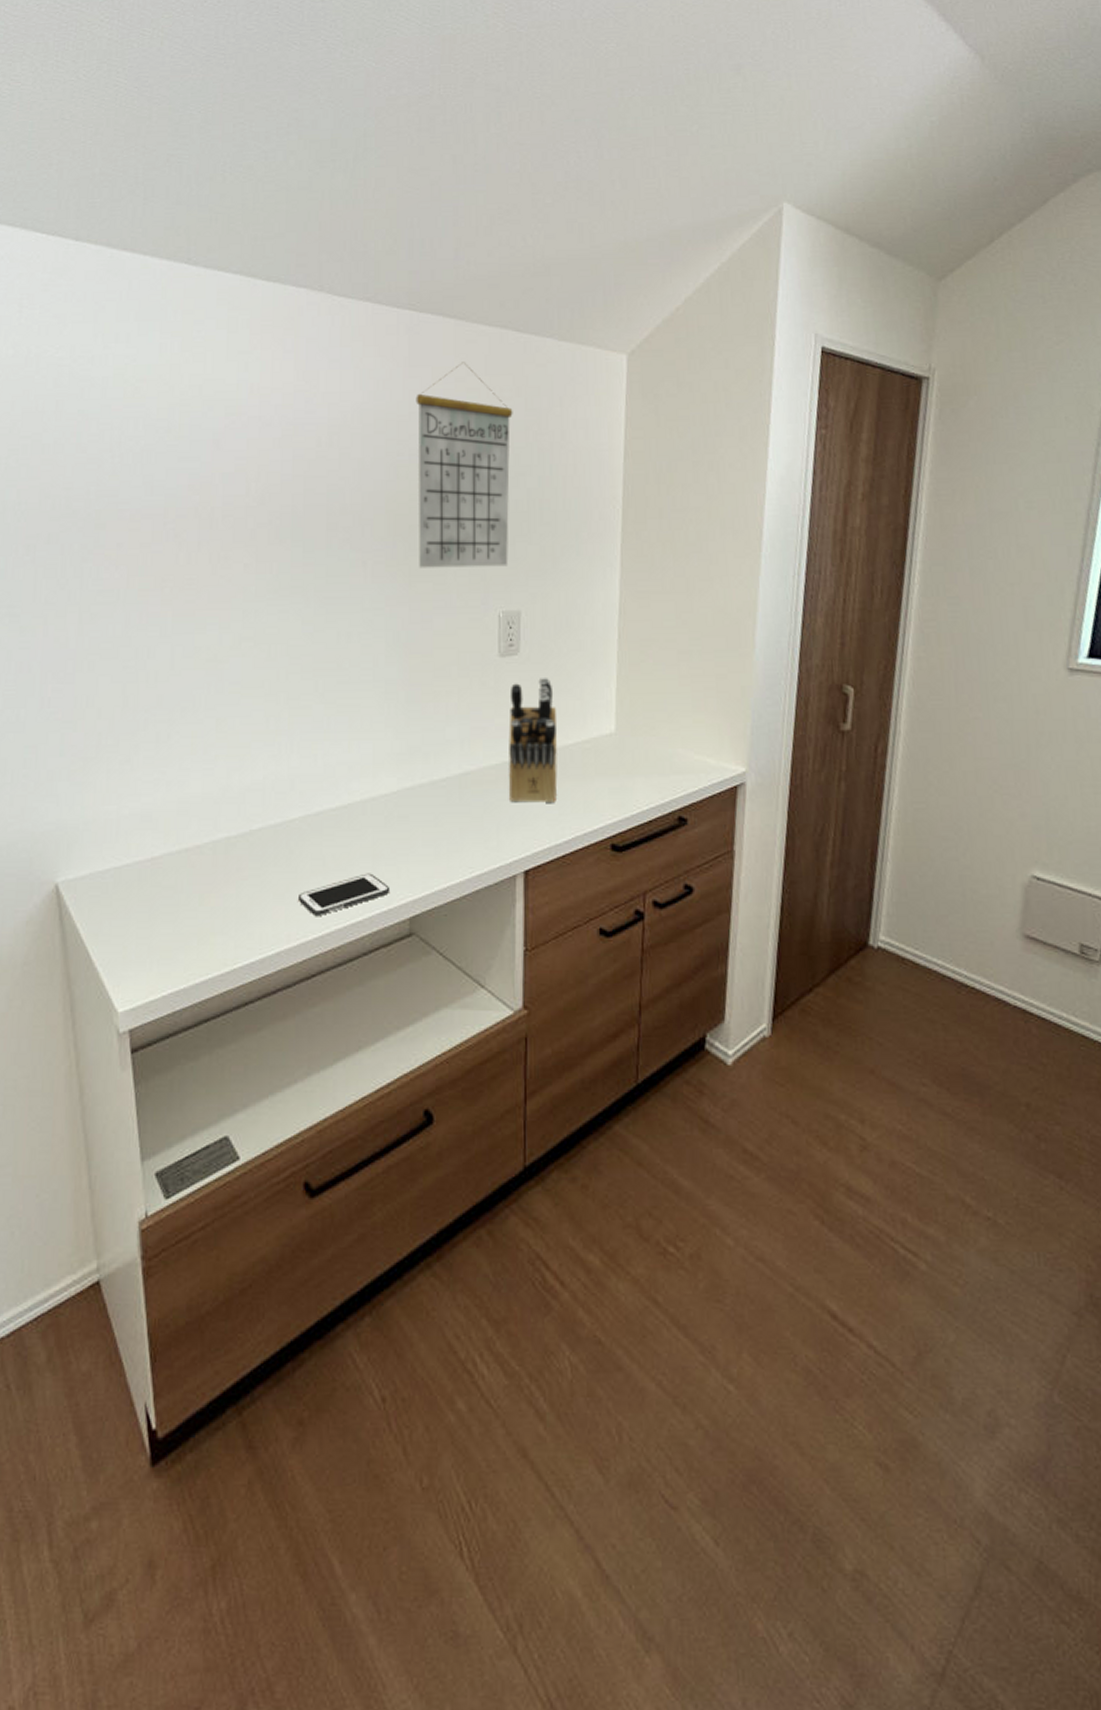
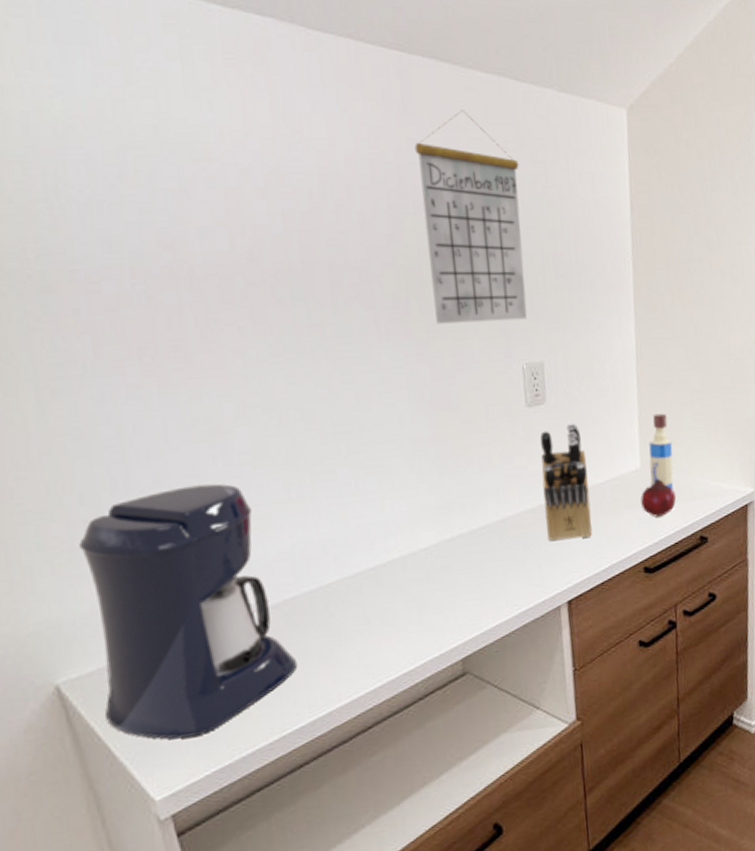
coffee maker: none [90,709,255,954] -> present [79,483,298,739]
cell phone: present [299,873,391,915] -> none [345,624,440,672]
fruit: none [613,746,654,790] -> present [641,479,677,518]
tequila bottle: none [625,673,653,760] -> present [649,413,674,490]

